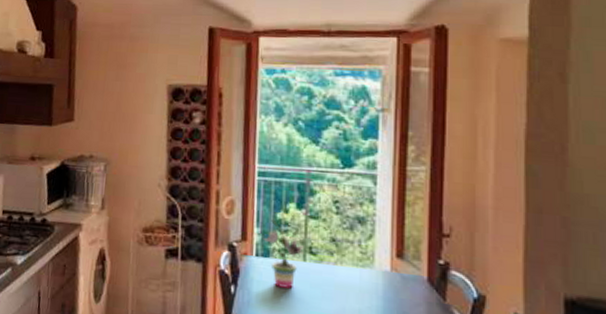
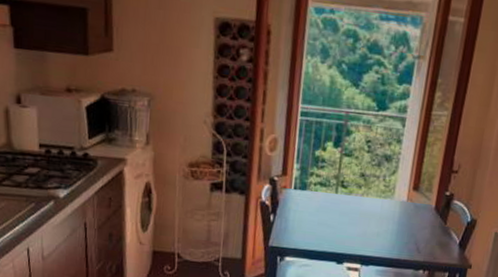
potted plant: present [263,214,304,289] -> none [301,152,337,217]

